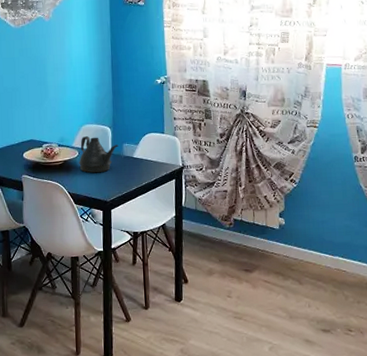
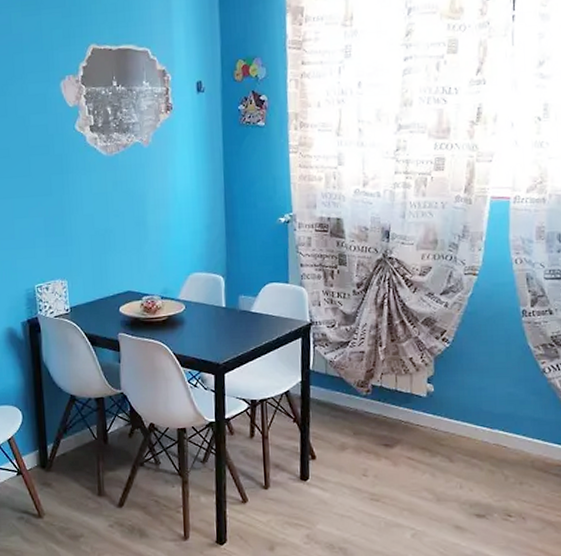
teapot: present [79,136,118,173] -> none [186,287,233,331]

